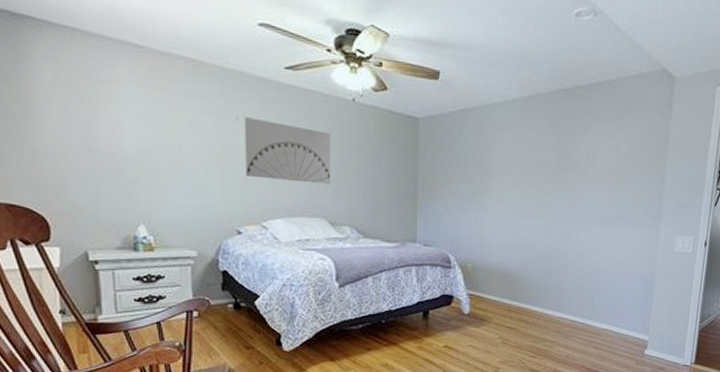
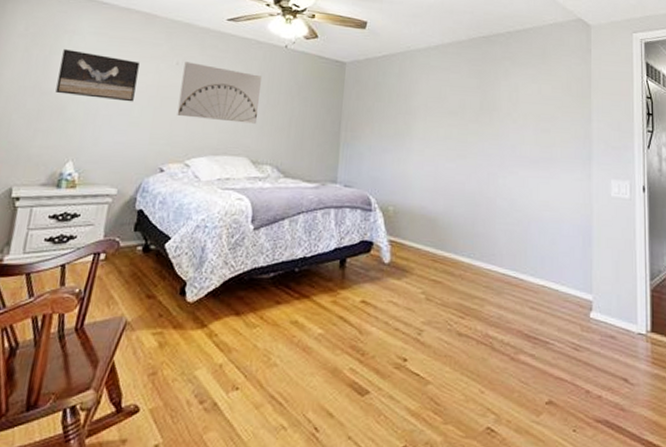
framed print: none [105,102,196,162] -> present [55,49,140,102]

